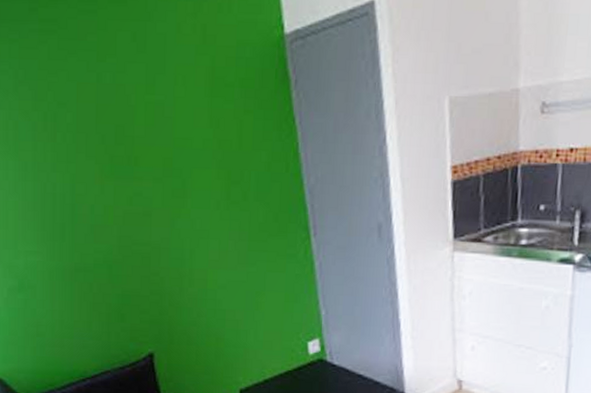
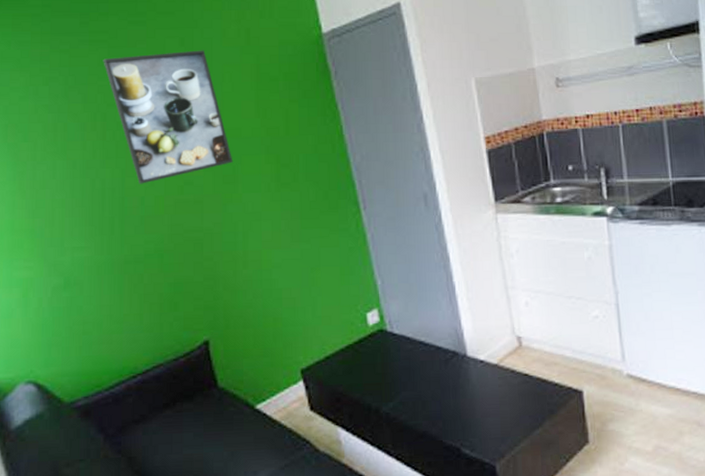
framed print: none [53,47,183,192] -> present [103,50,233,184]

